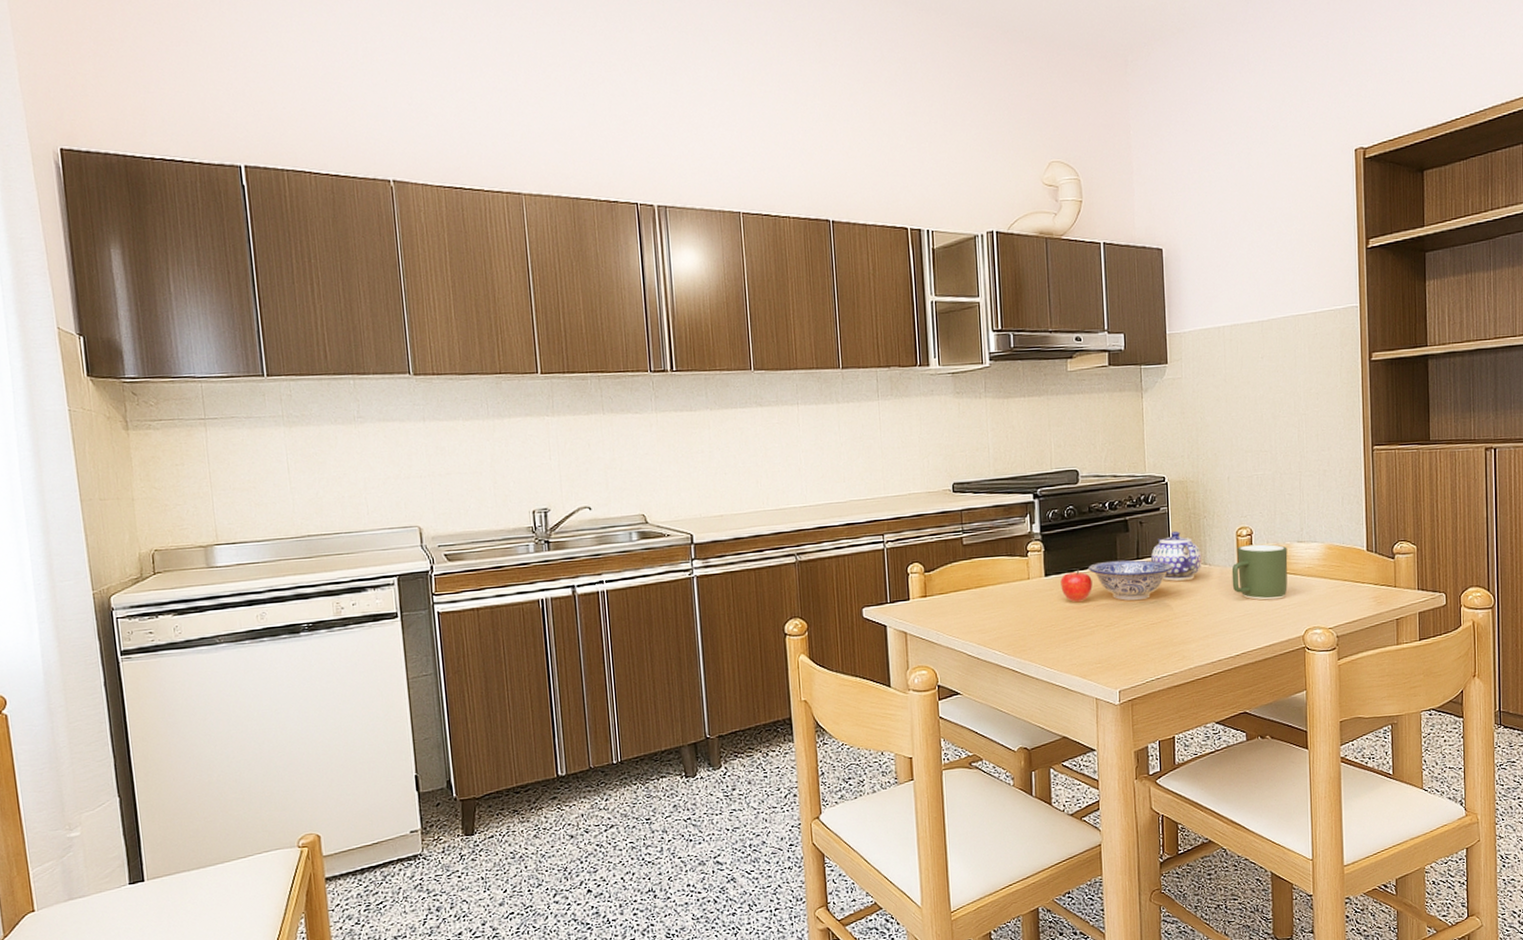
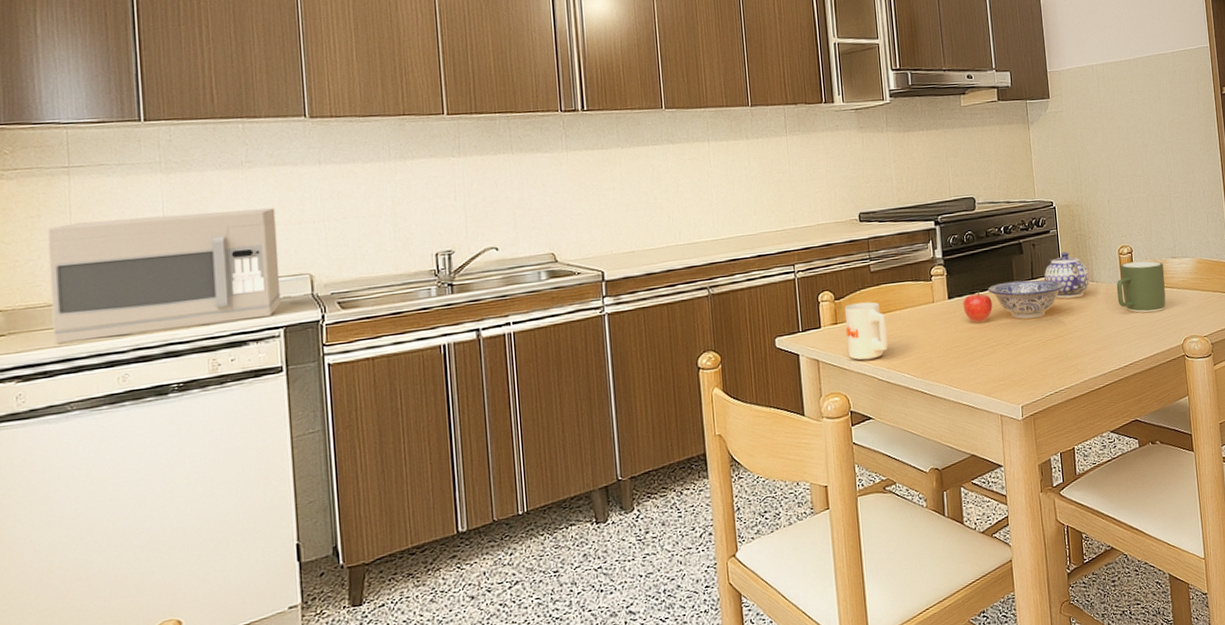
microwave: none [190,462,394,583] -> present [47,208,282,345]
mug: none [935,575,979,635] -> present [845,302,888,361]

